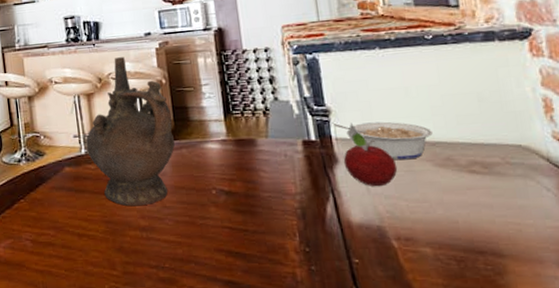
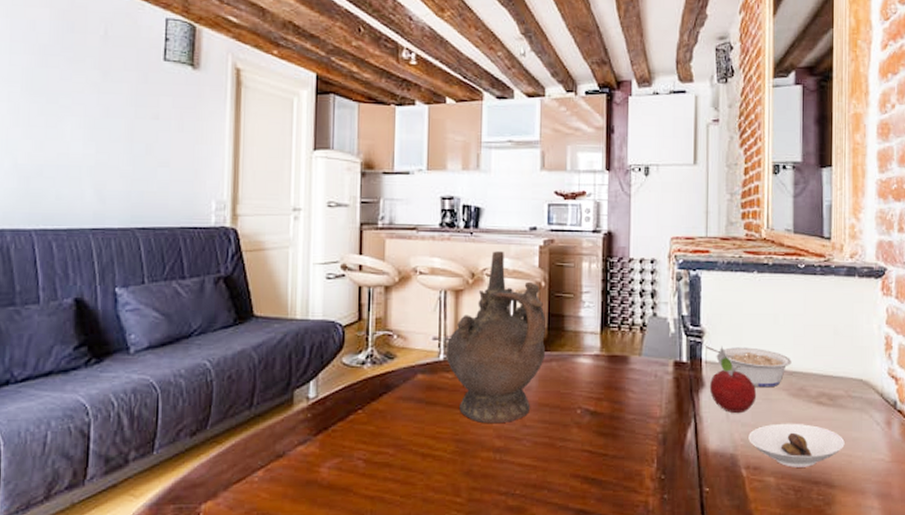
saucer: none [394,193,510,238] -> present [748,423,845,467]

